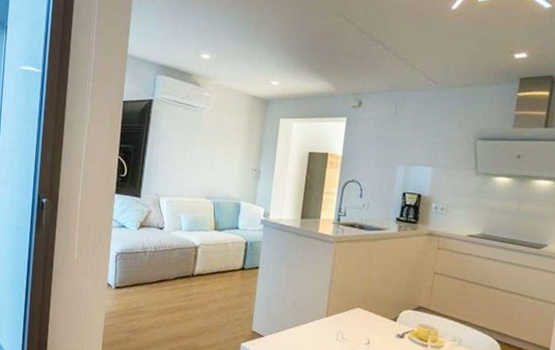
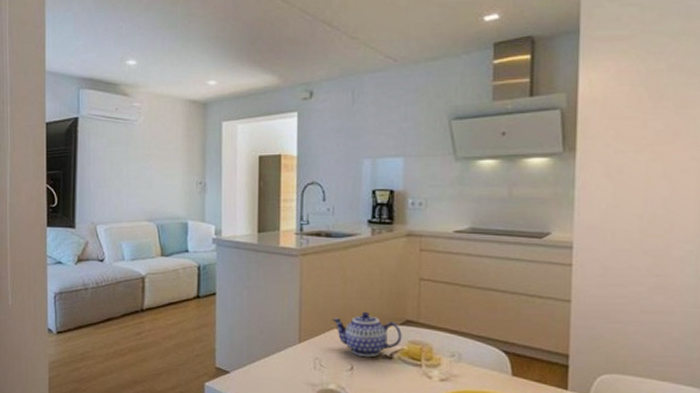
teapot: none [356,295,414,335] -> present [331,311,402,358]

